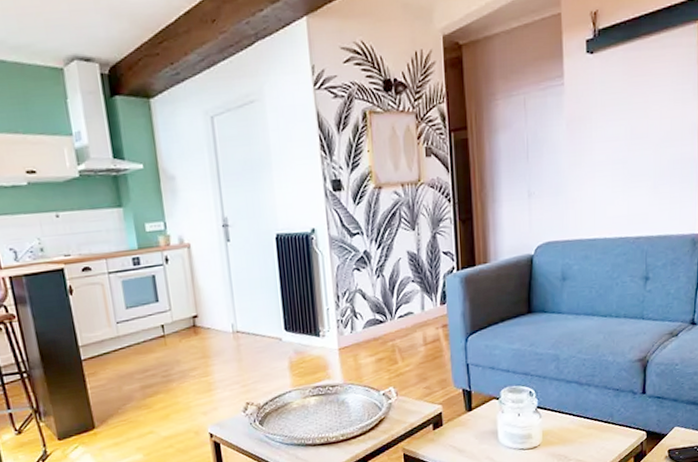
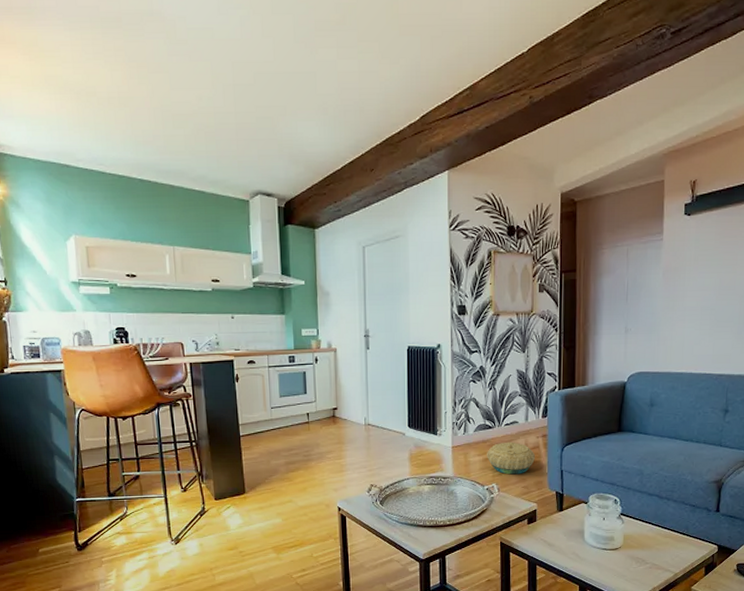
basket: none [380,336,436,375] -> present [487,441,535,475]

